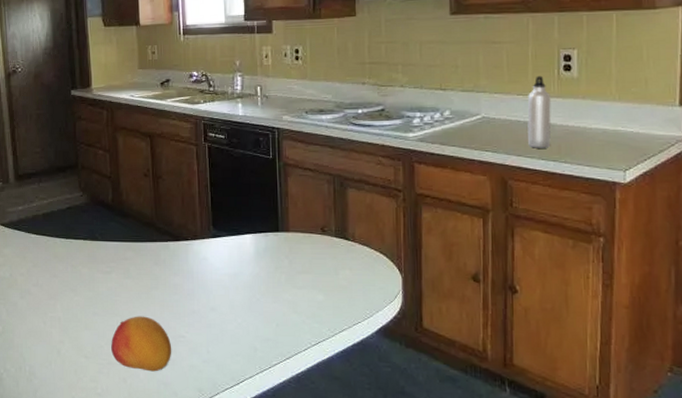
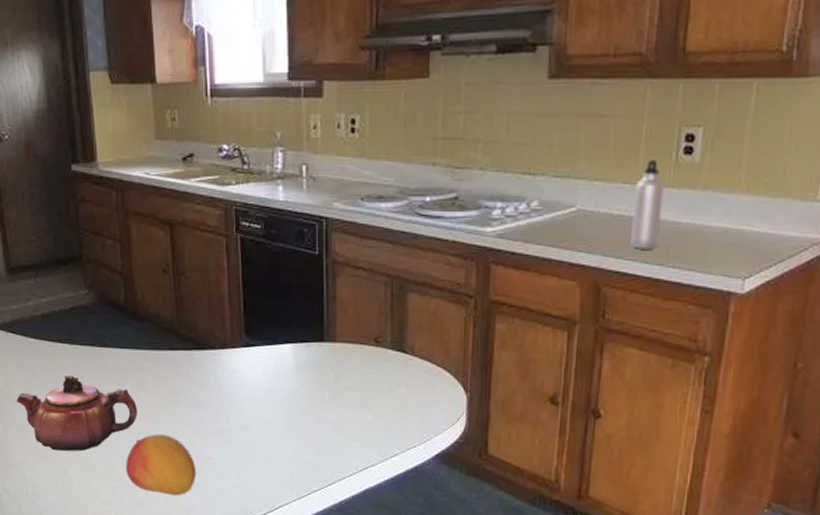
teapot: none [19,265,121,334] -> present [17,375,137,452]

